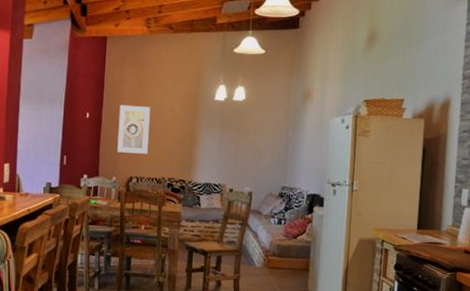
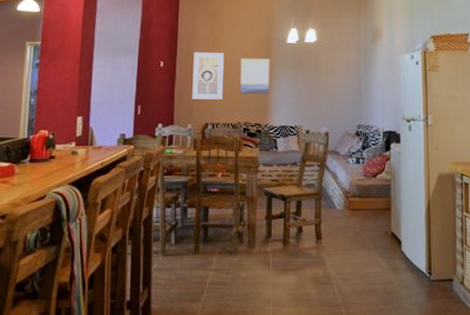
wall art: none [165,114,197,151] -> present [240,58,270,94]

